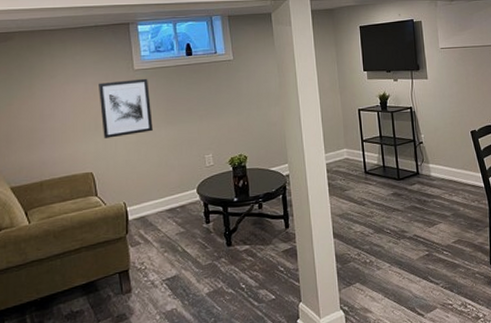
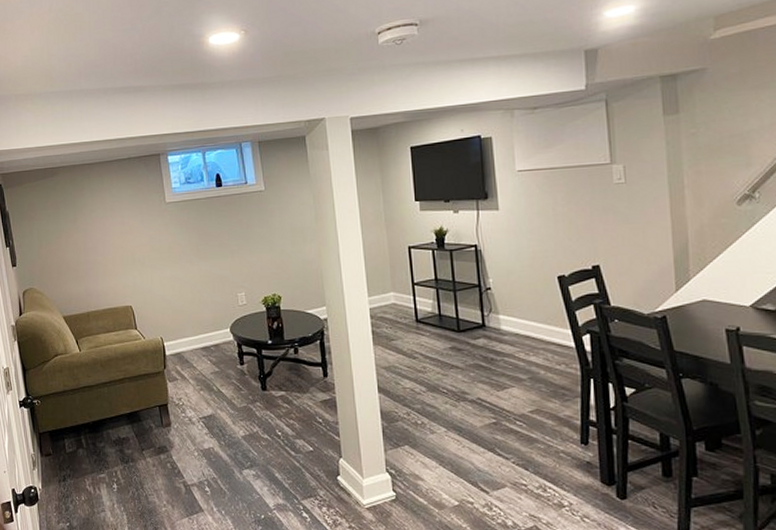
wall art: present [99,78,153,138] -> none [134,211,186,273]

